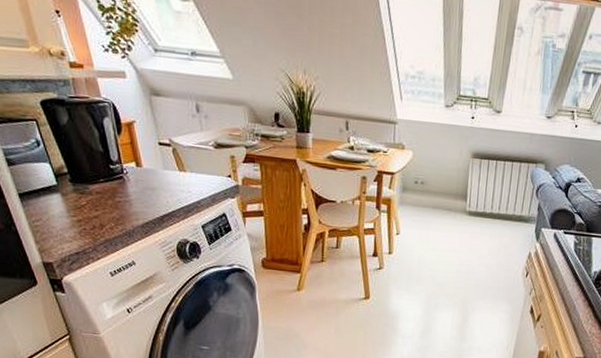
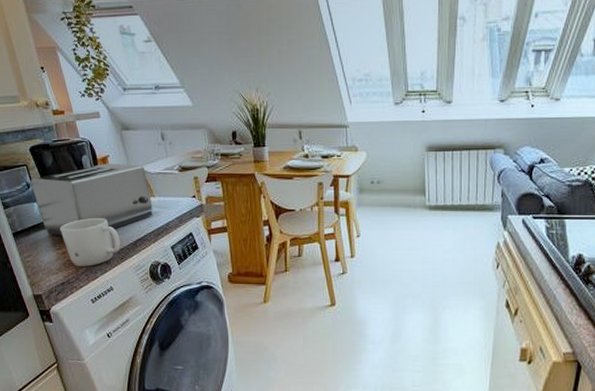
toaster: none [40,129,183,203] -> present [30,163,153,236]
mug: none [75,186,145,238] -> present [60,218,120,266]

